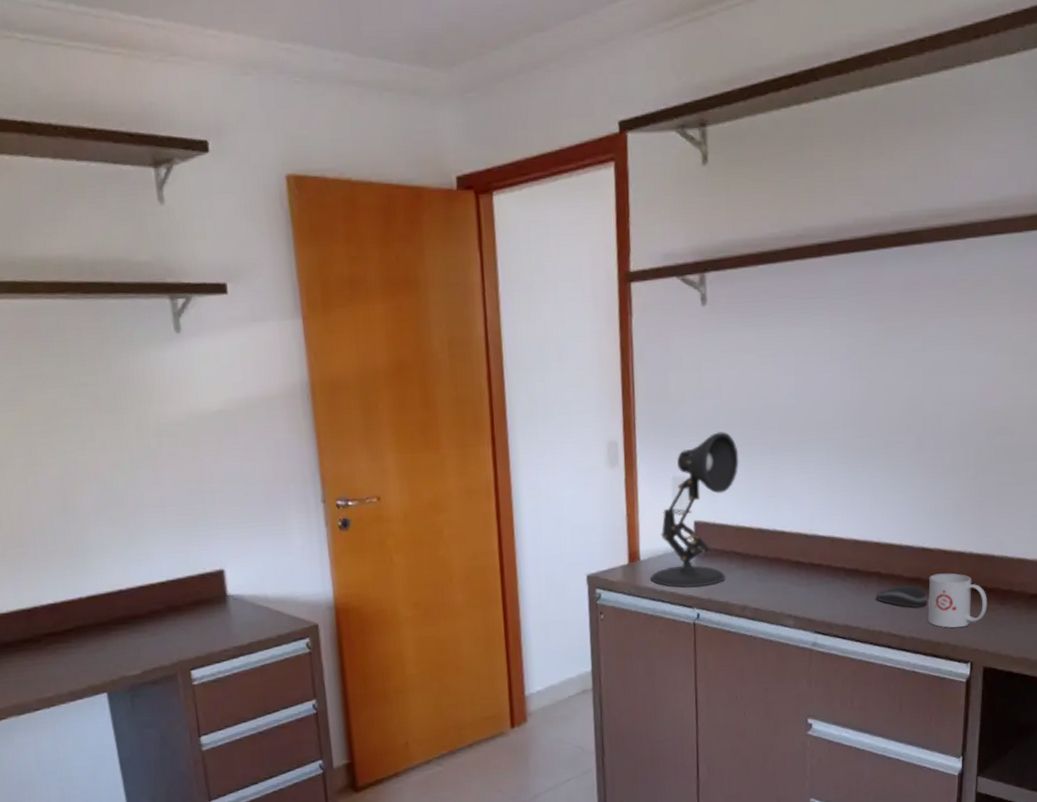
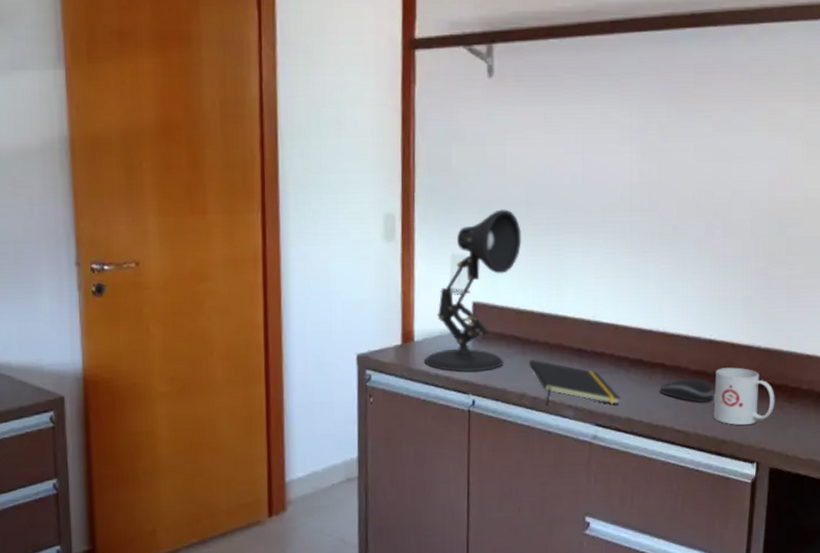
notepad: none [749,572,838,617] -> present [528,358,621,406]

